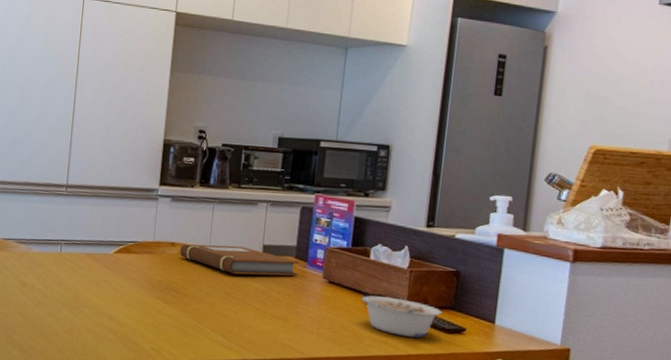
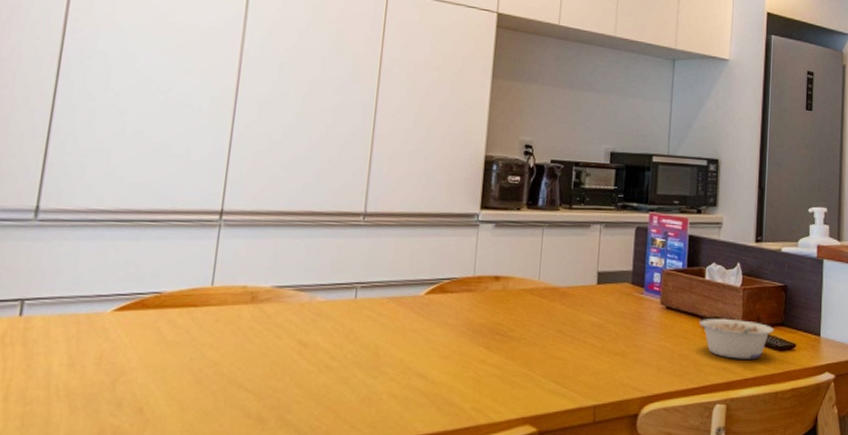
notebook: present [180,244,300,276] -> none [505,275,636,308]

